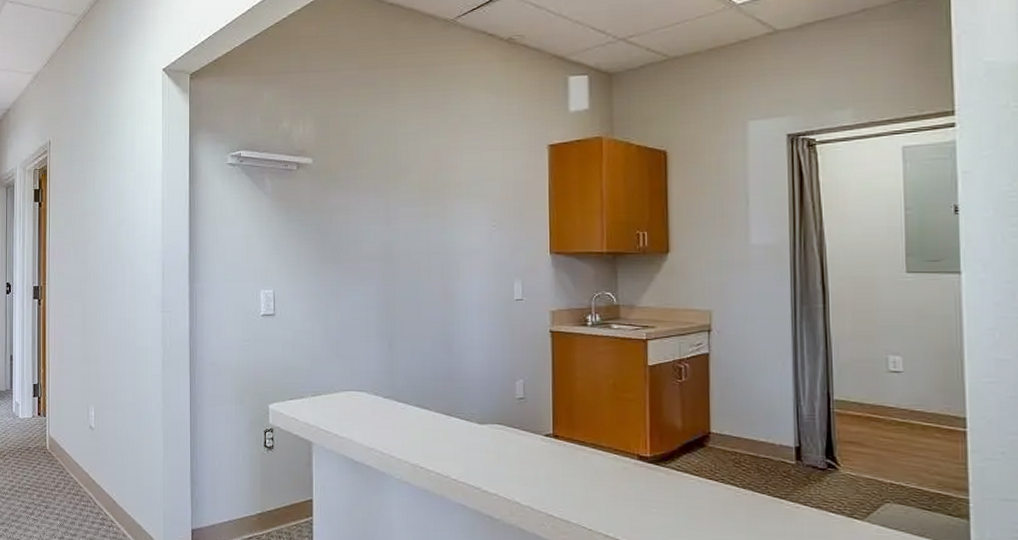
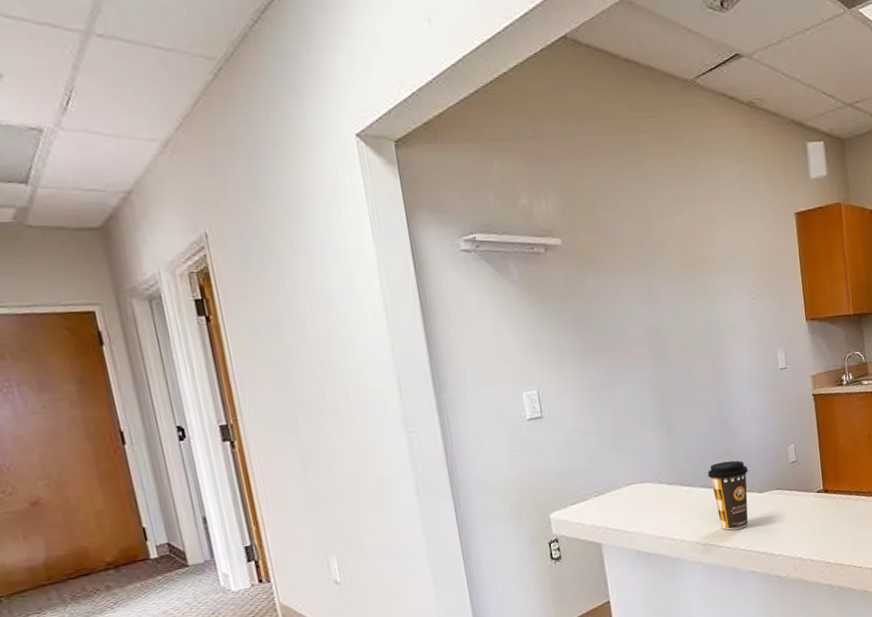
coffee cup: none [424,385,469,457] -> present [707,460,748,530]

